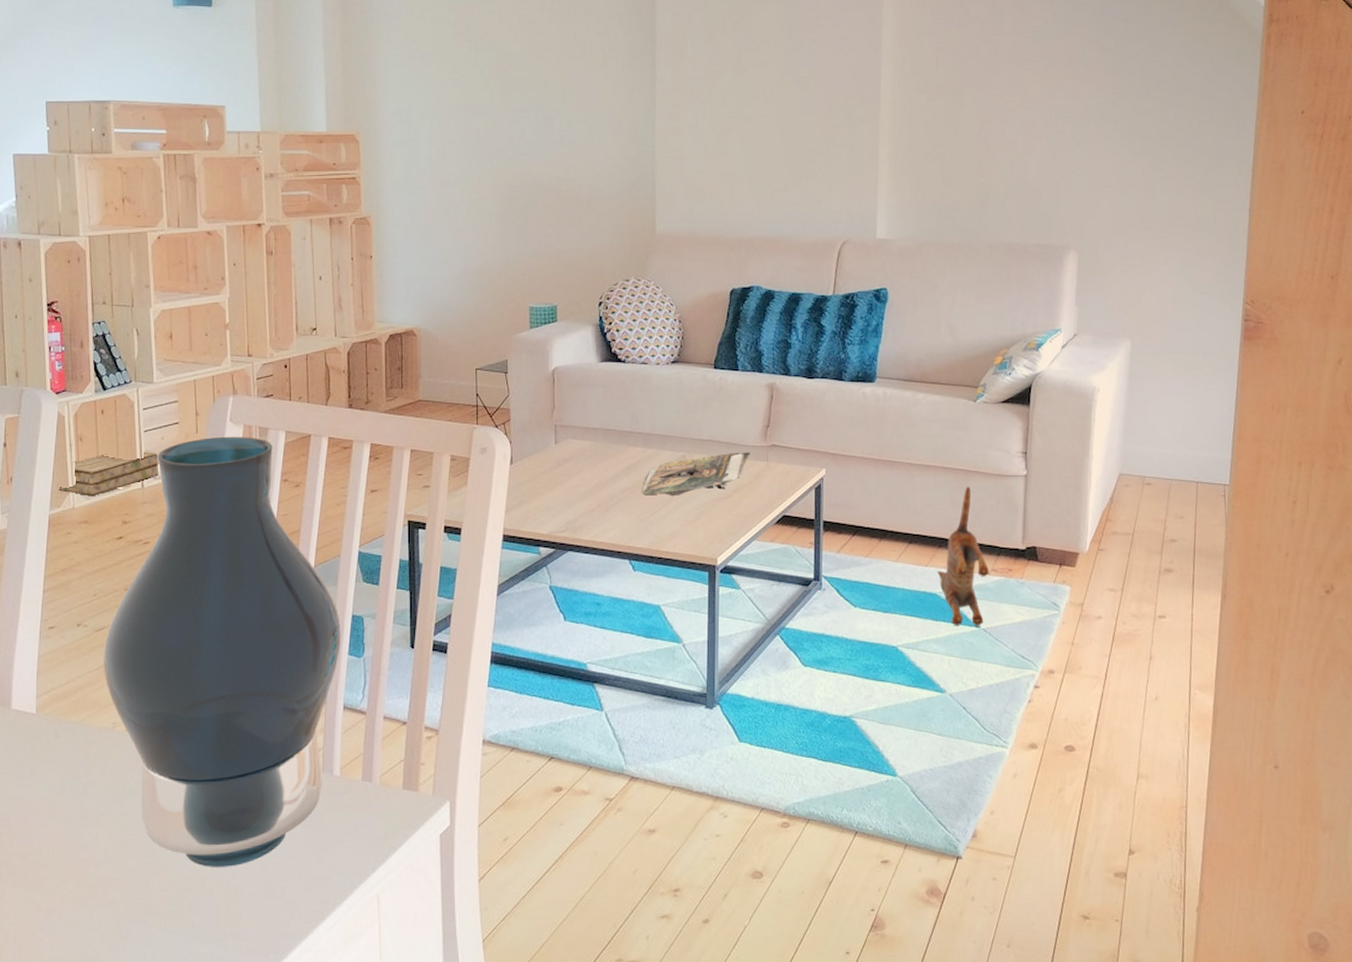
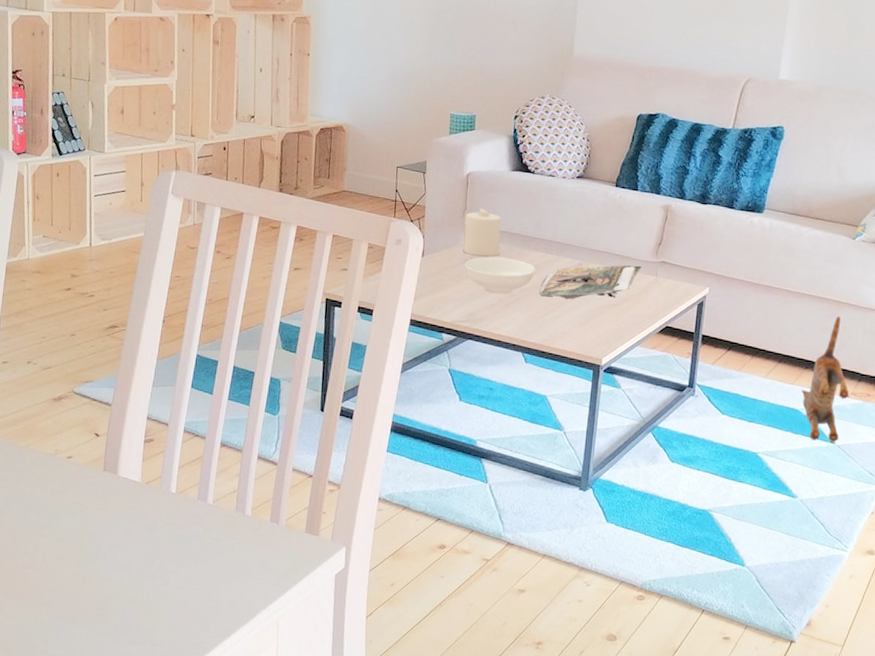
decorative box: present [57,452,159,496] -> none [14,213,106,250]
vase: present [103,436,341,867] -> none [48,207,260,583]
candle: none [555,405,596,459] -> present [463,208,502,258]
bowl: none [558,457,637,497] -> present [465,256,537,294]

